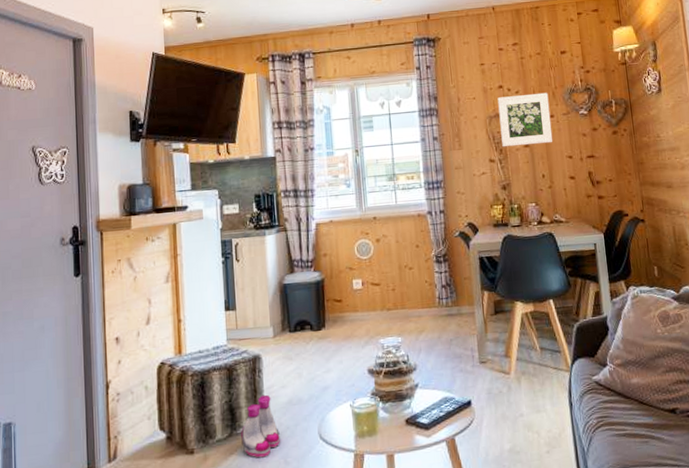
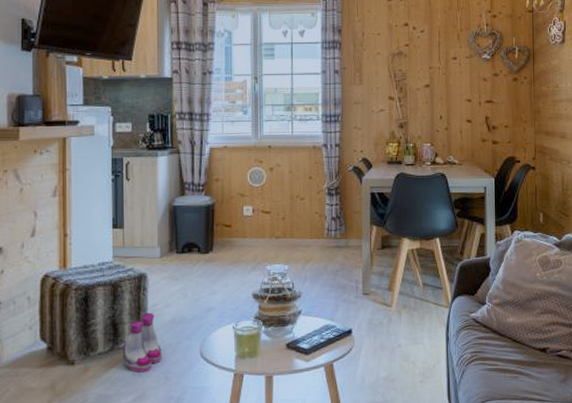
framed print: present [497,92,553,147] -> none [402,34,454,86]

